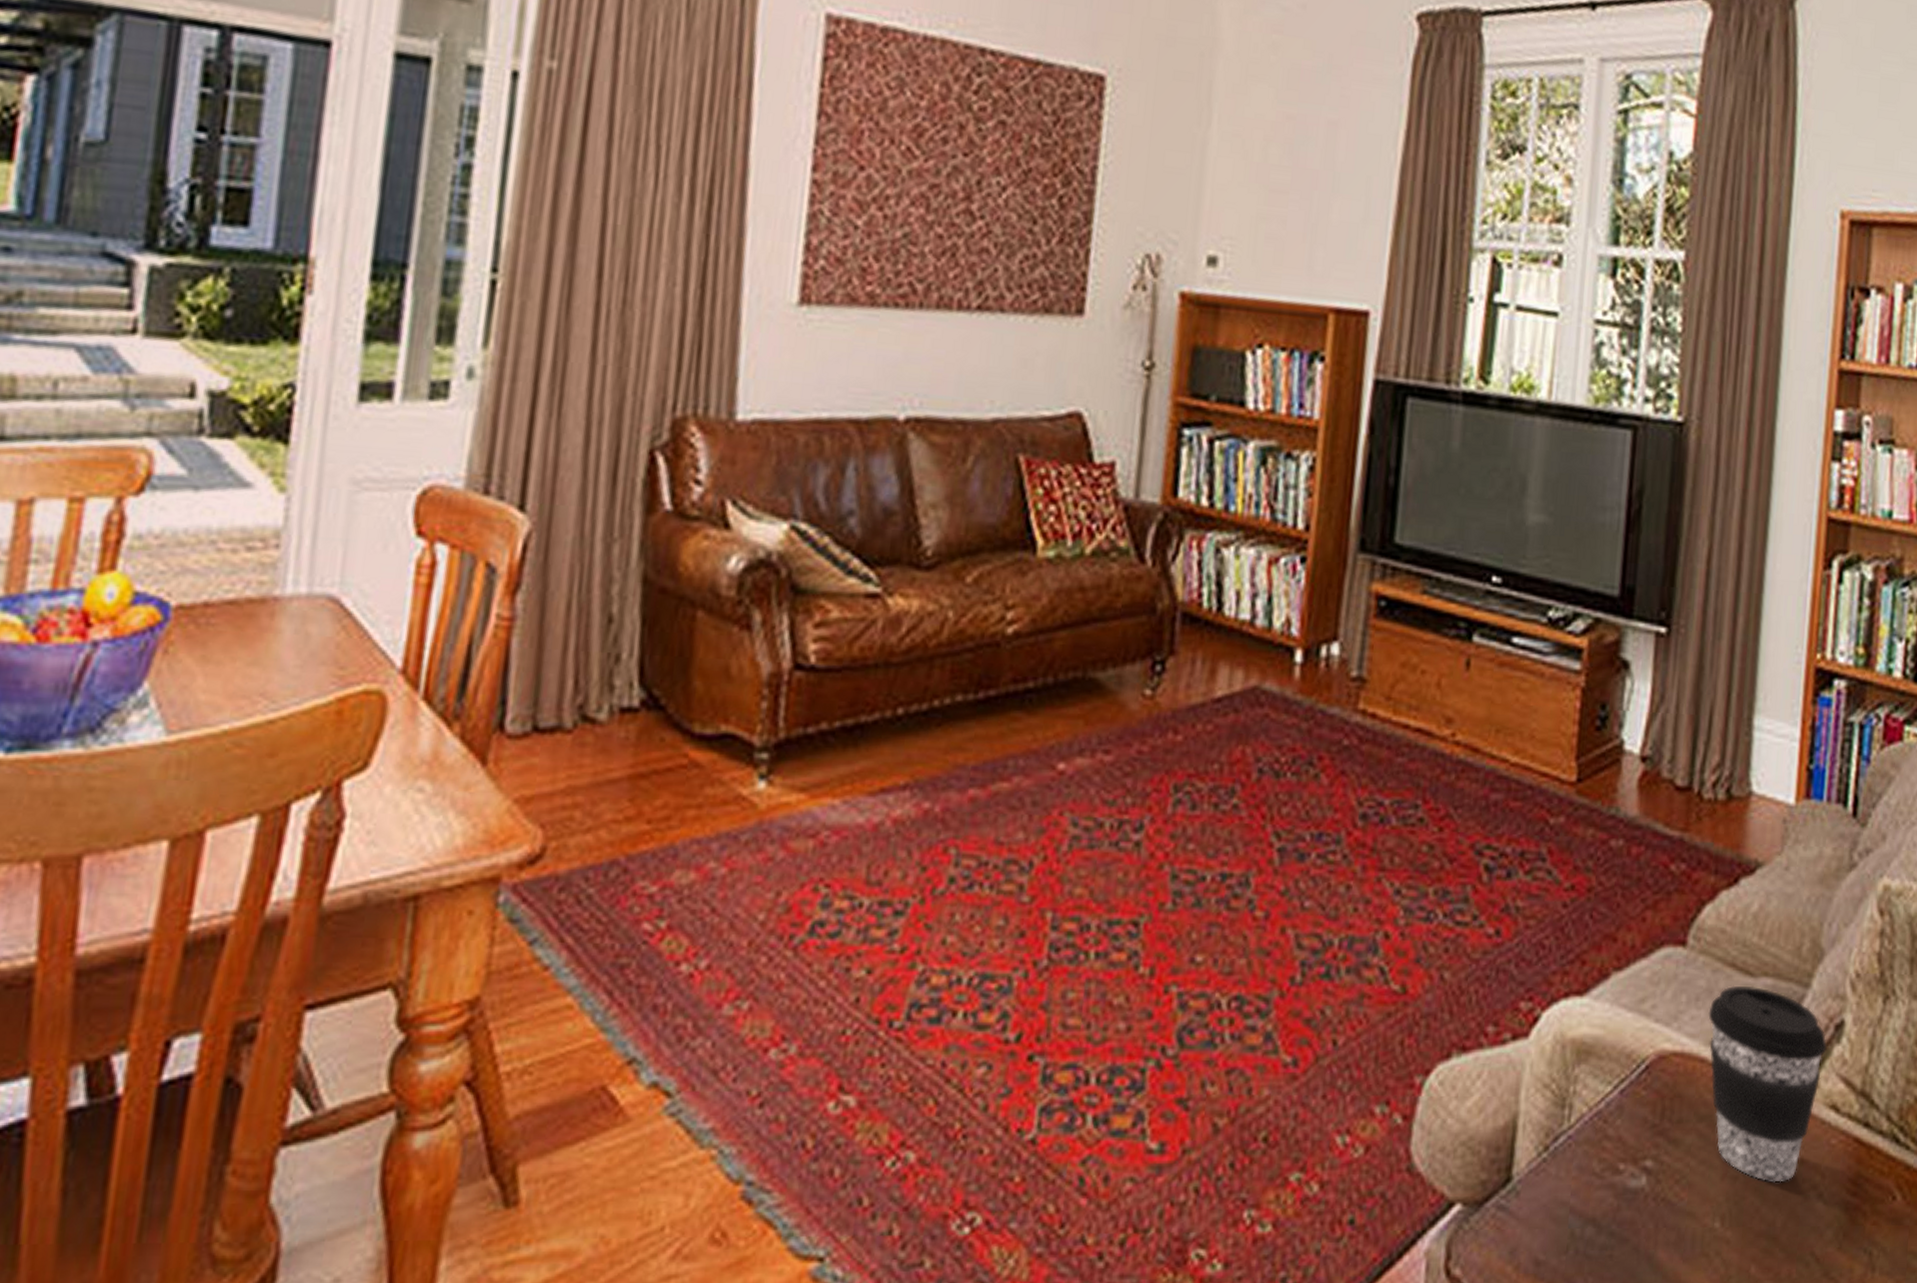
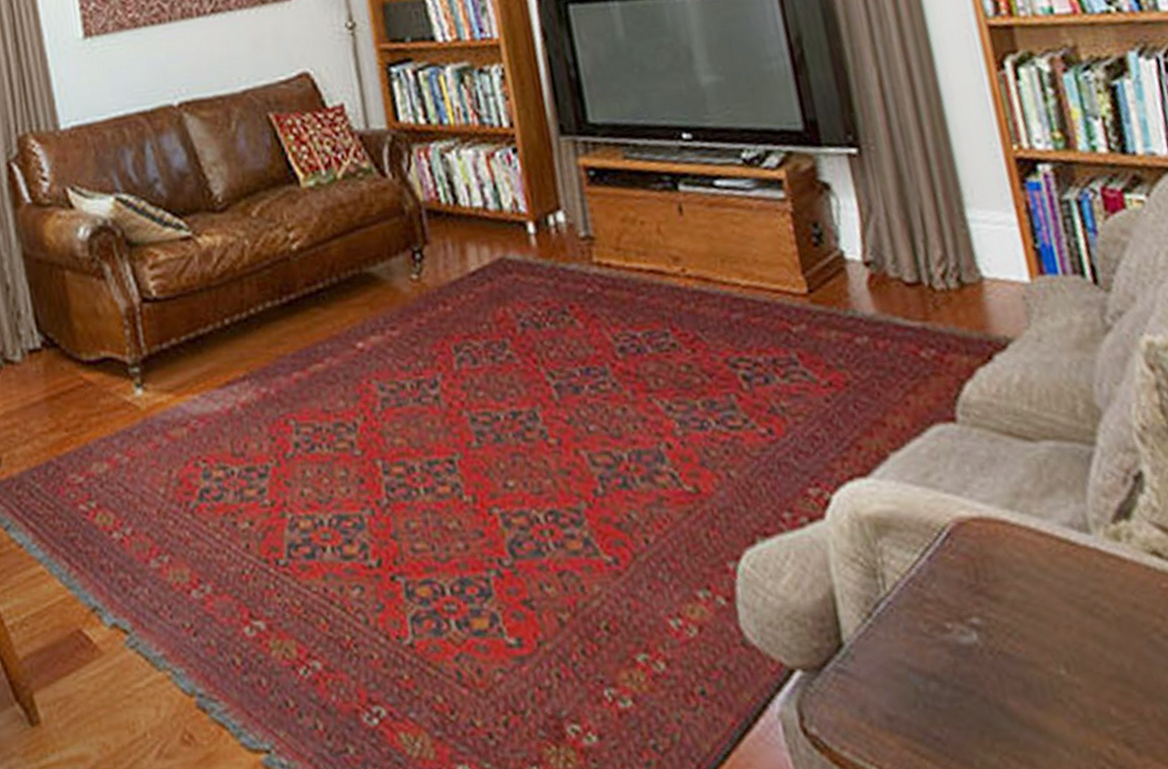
coffee cup: present [1708,986,1827,1183] -> none [996,450,1135,629]

